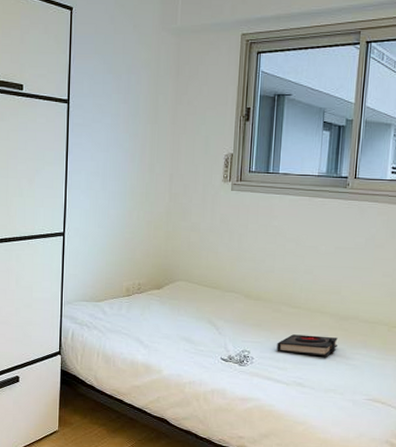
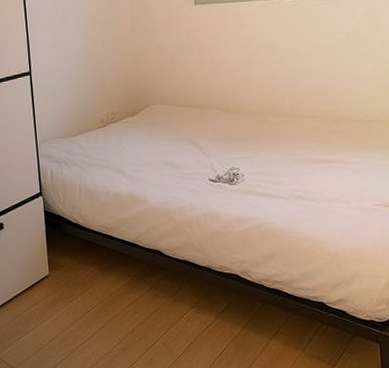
book: present [277,334,338,356] -> none [267,142,333,166]

